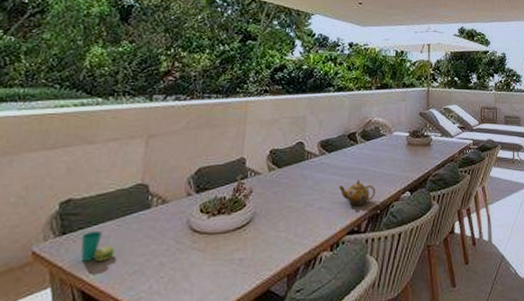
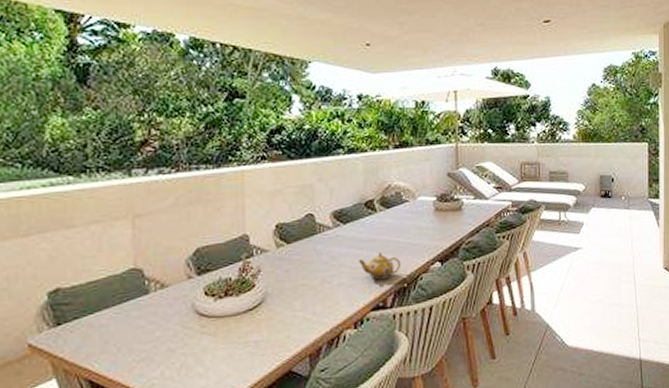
cup: present [80,230,115,261] -> none [79,319,117,351]

